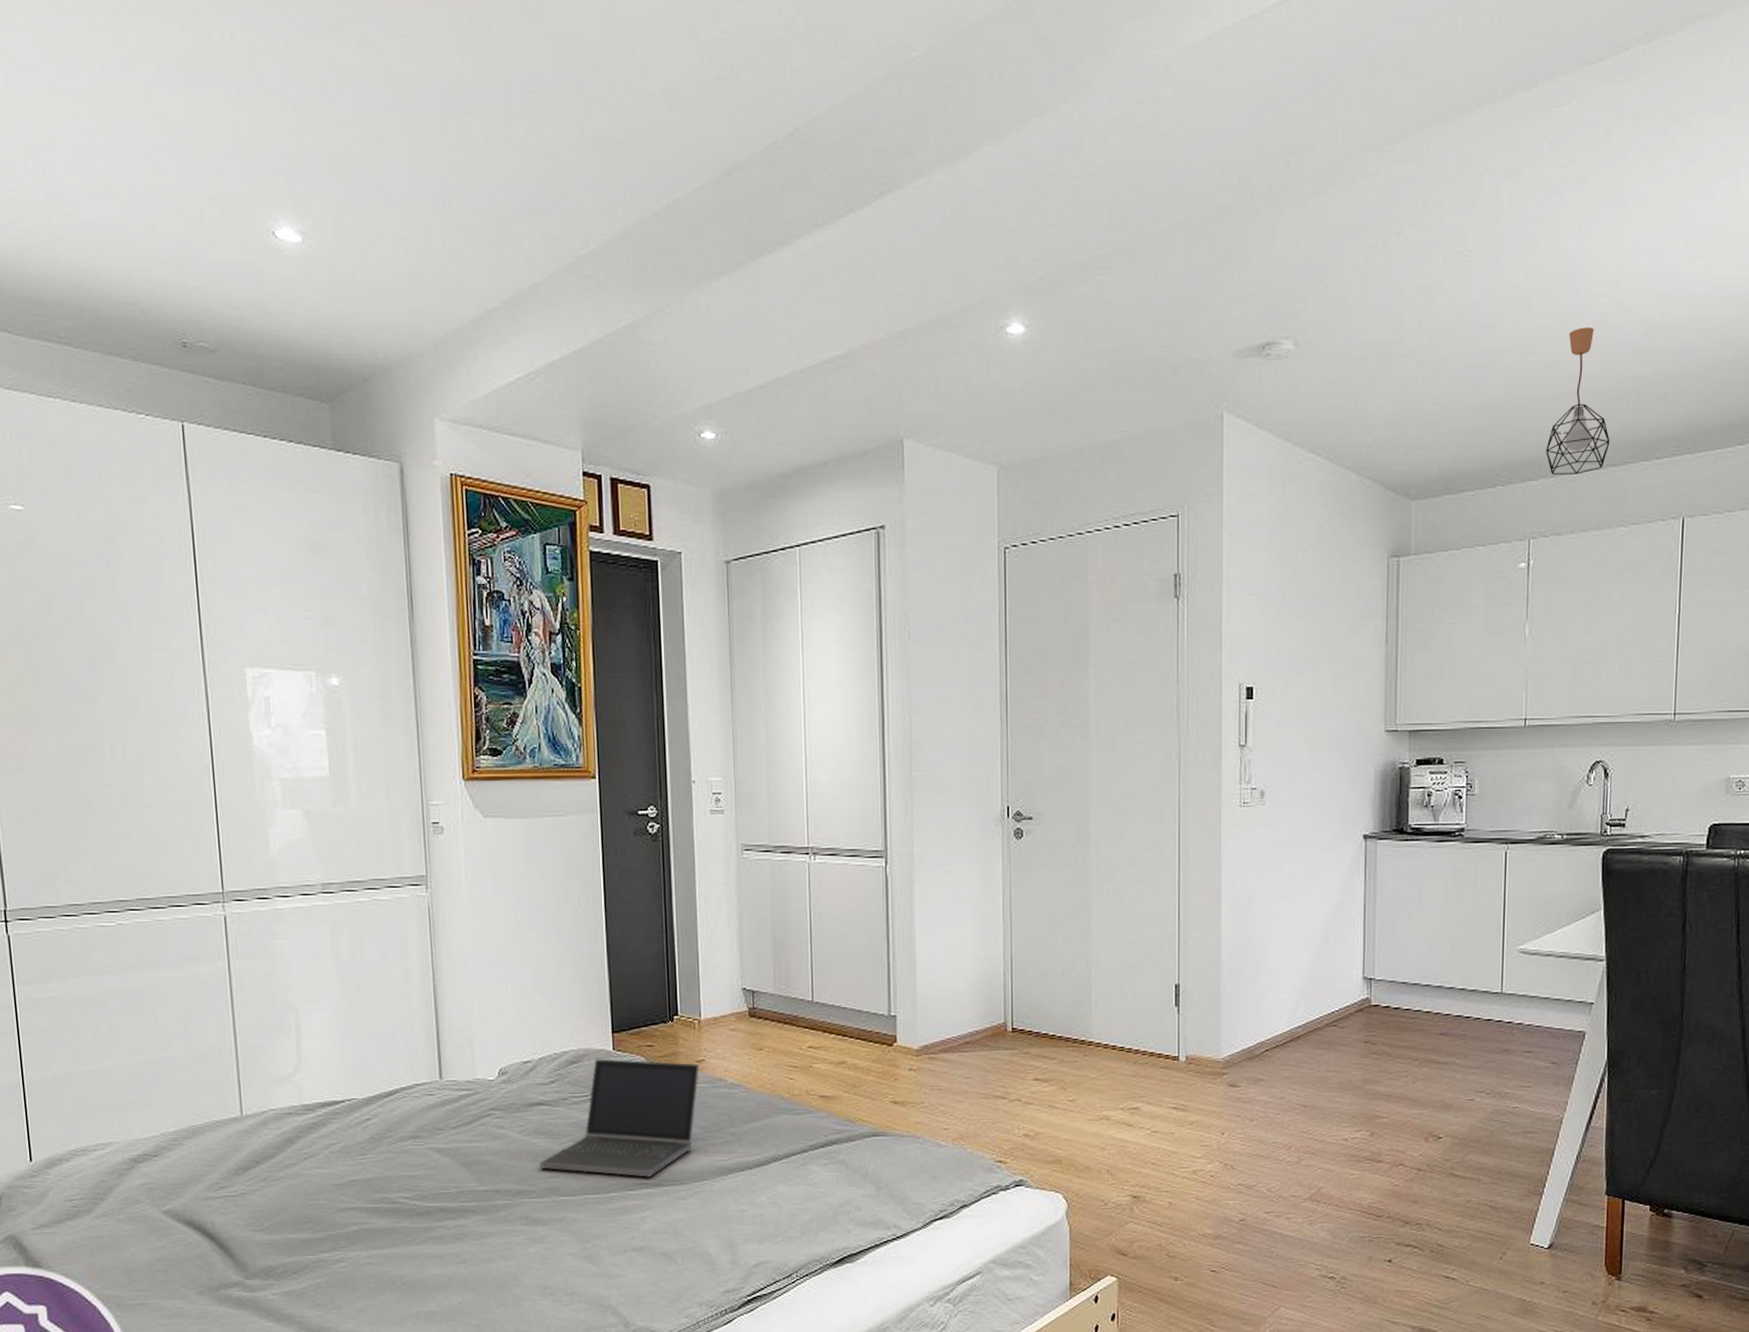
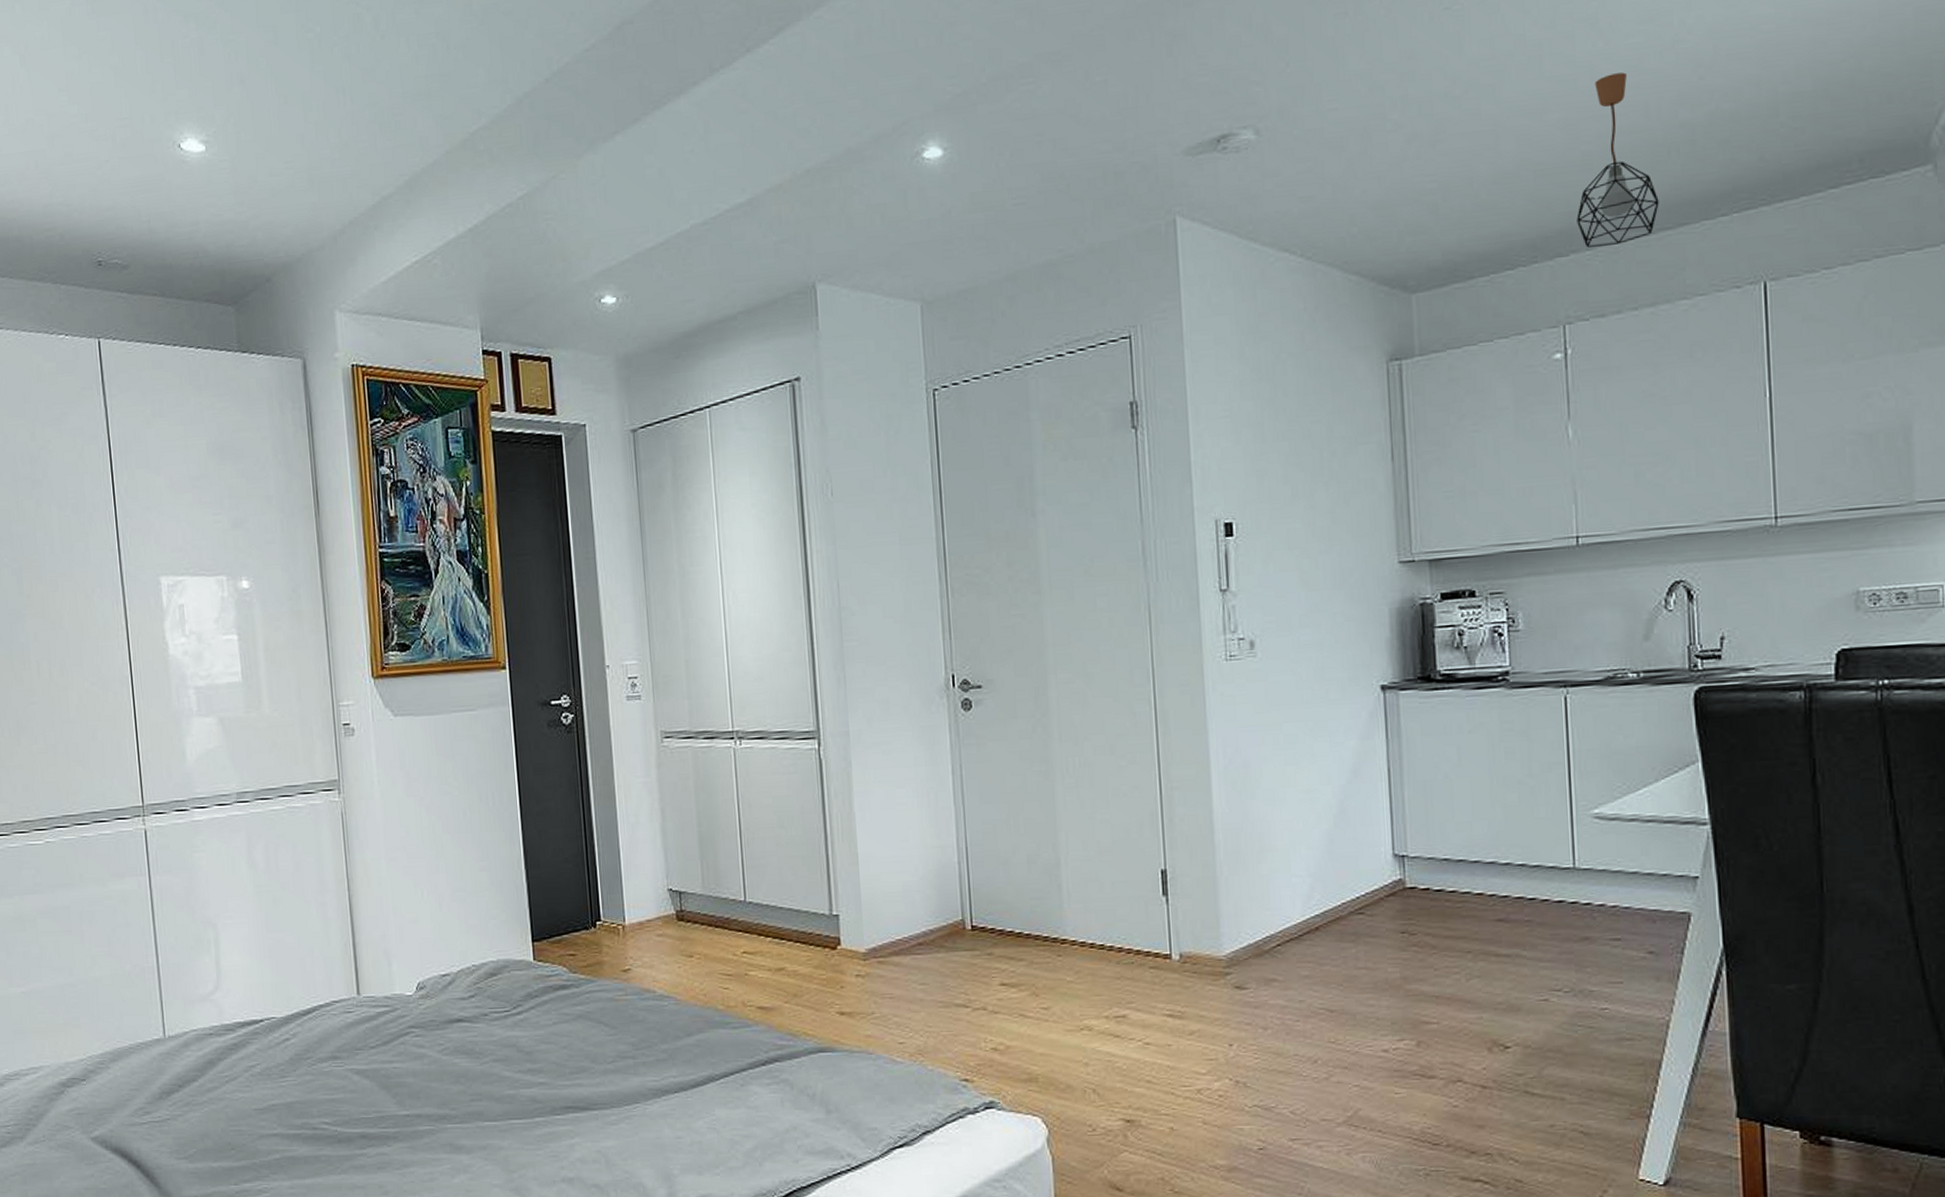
laptop computer: present [540,1058,699,1177] -> none [462,970,626,1100]

